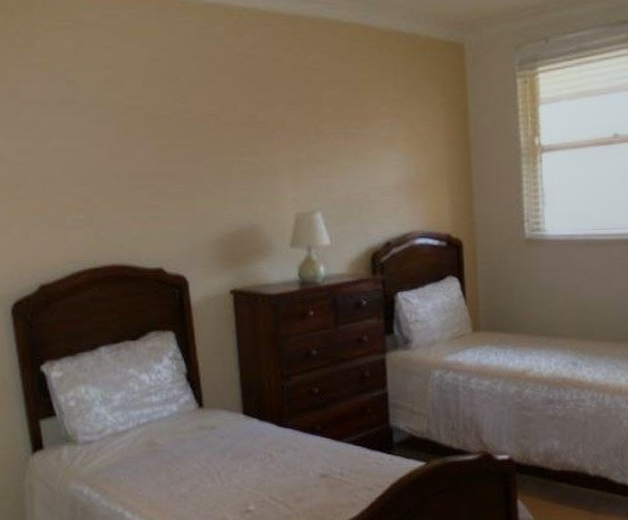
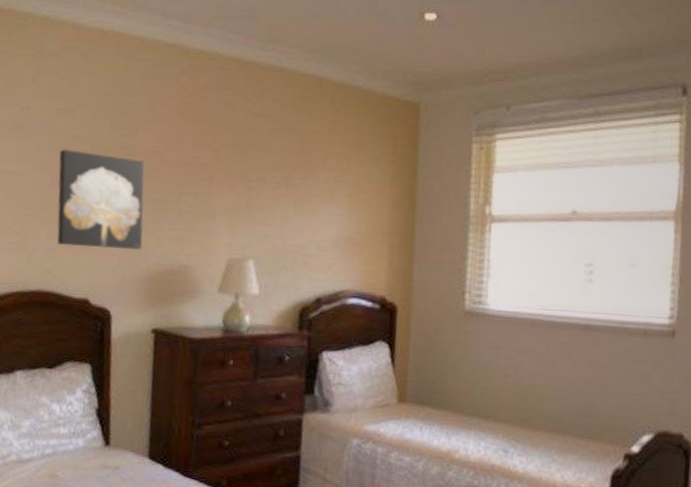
wall art: none [113,119,210,217] -> present [56,148,145,251]

